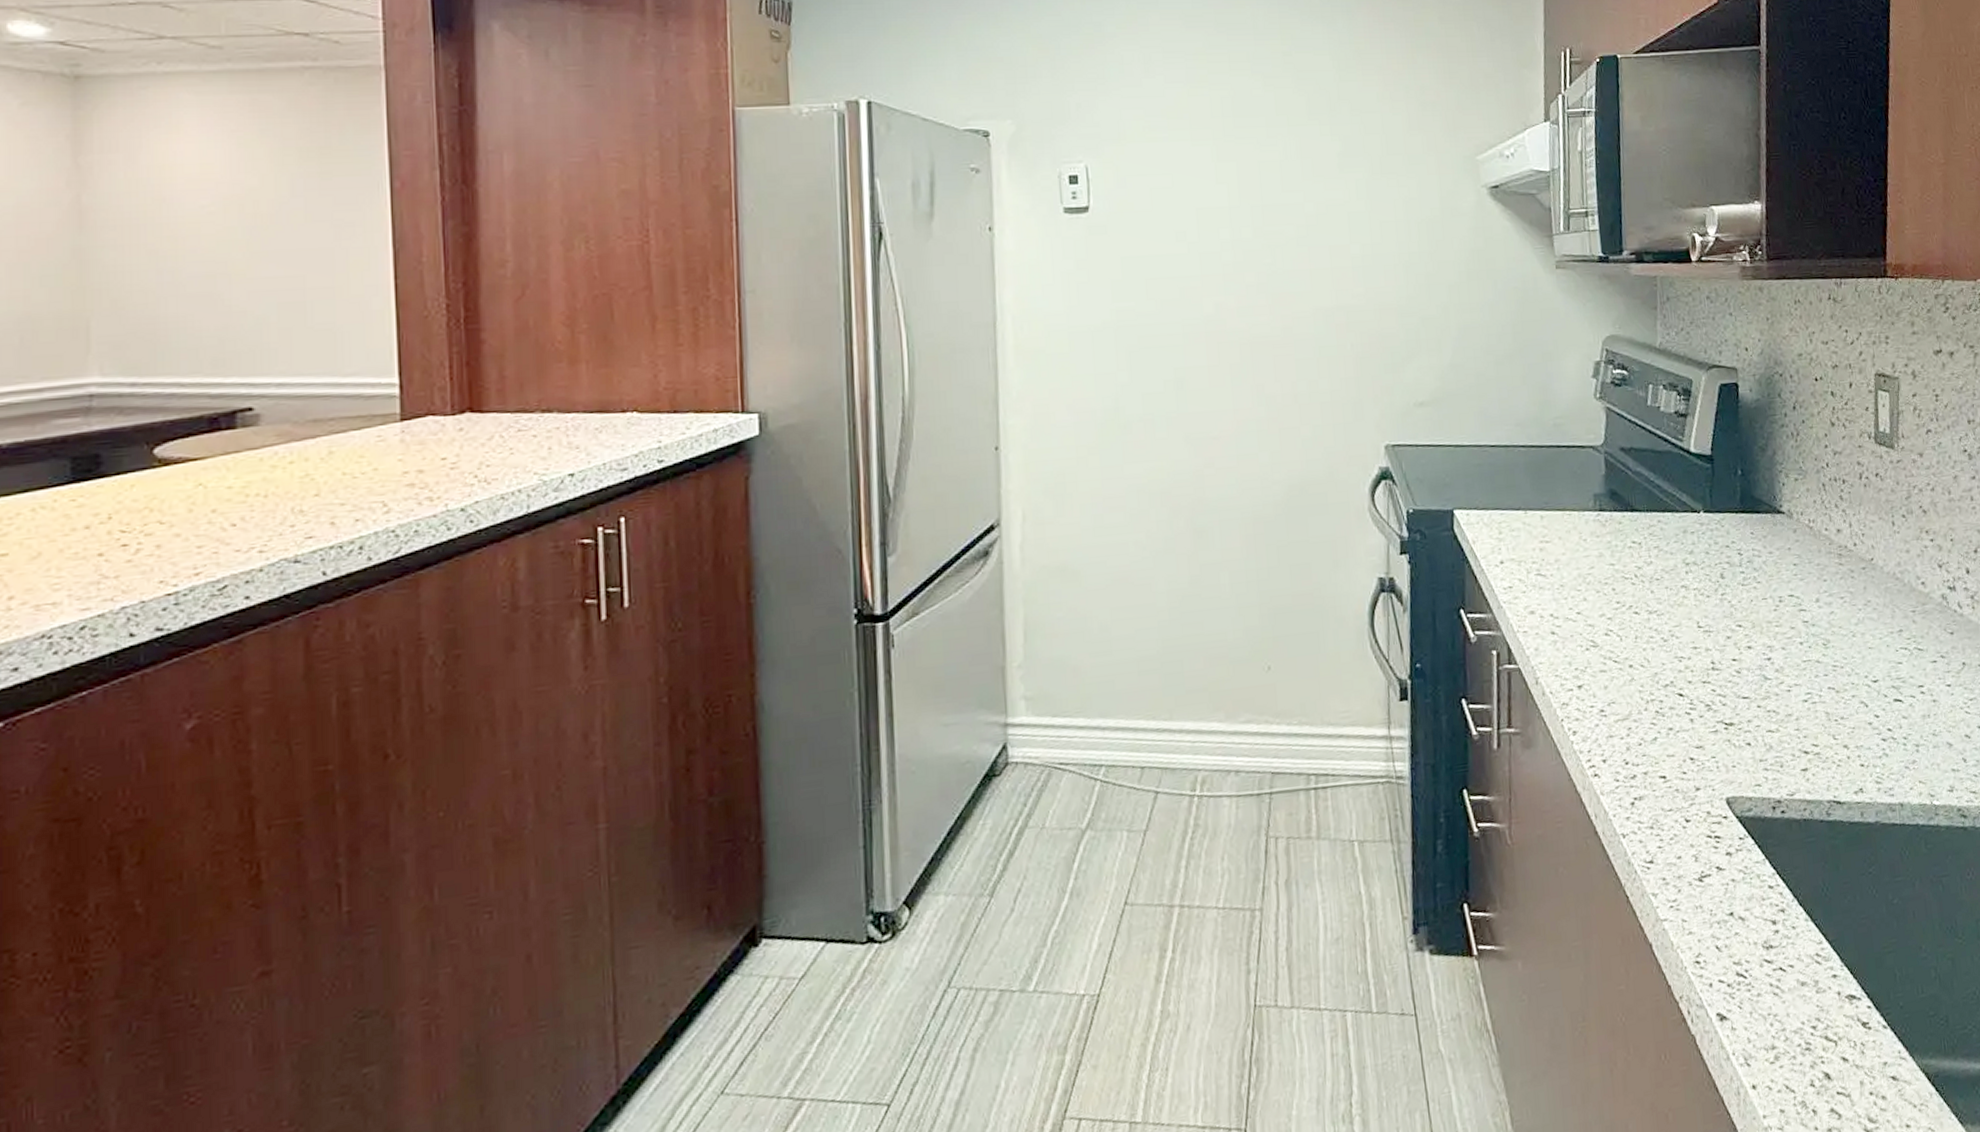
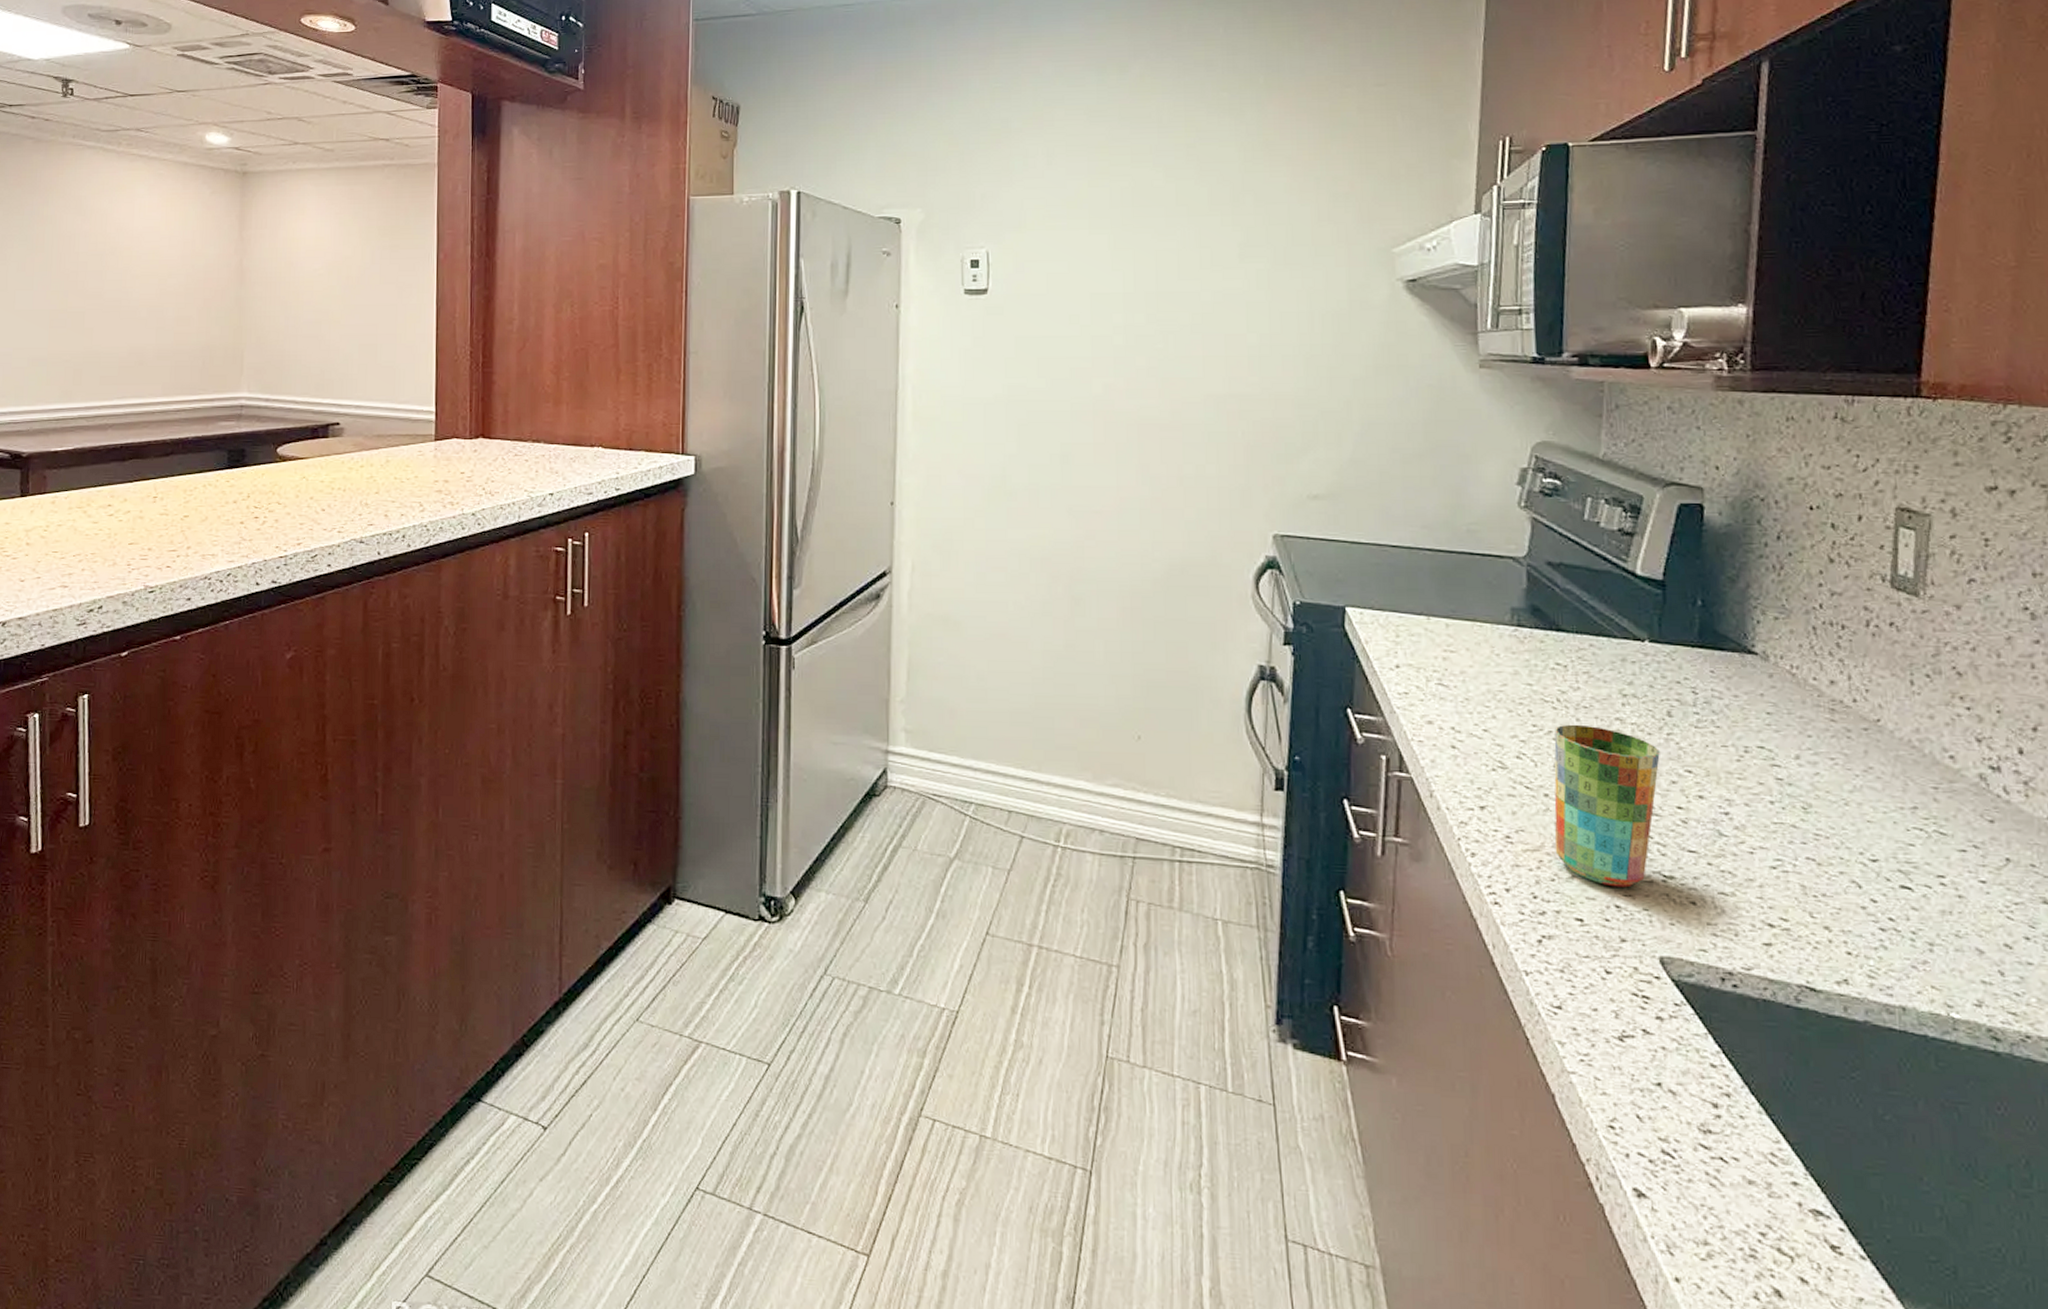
cup: none [1634,596,1717,742] -> present [1554,724,1660,888]

